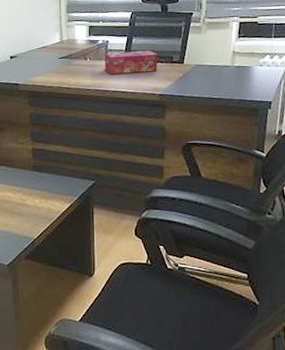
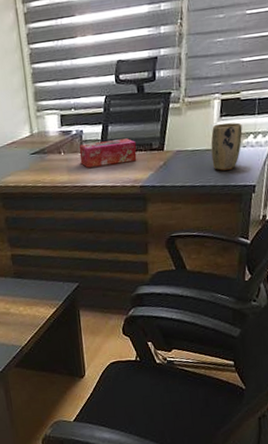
plant pot: none [228,43,259,86] -> present [211,122,243,171]

